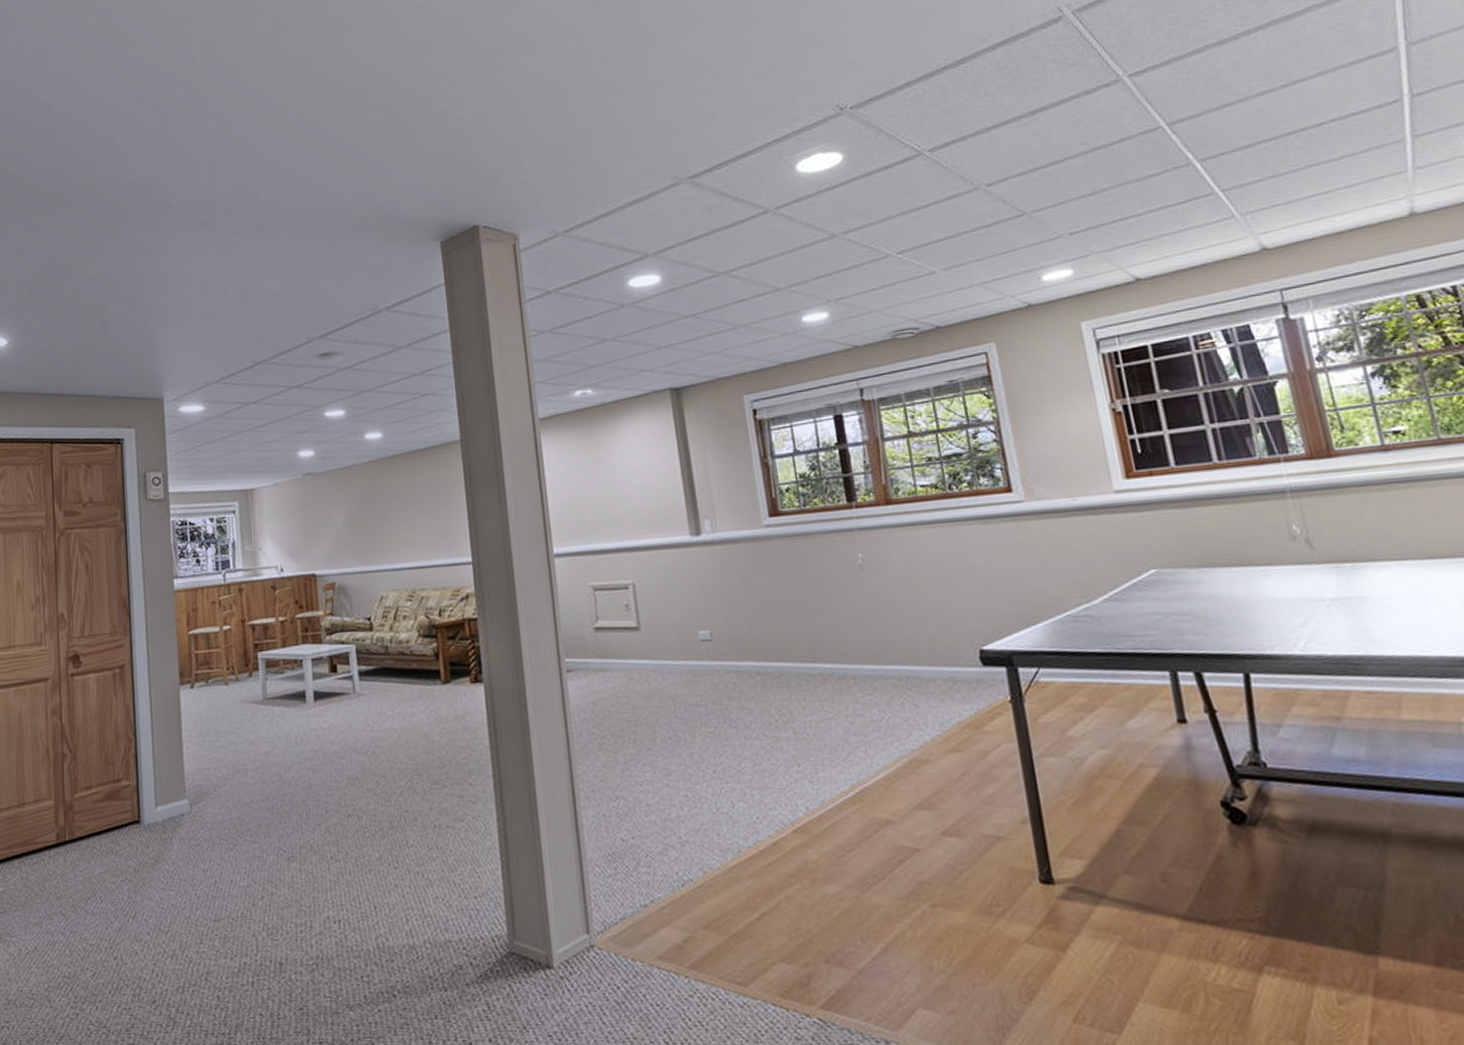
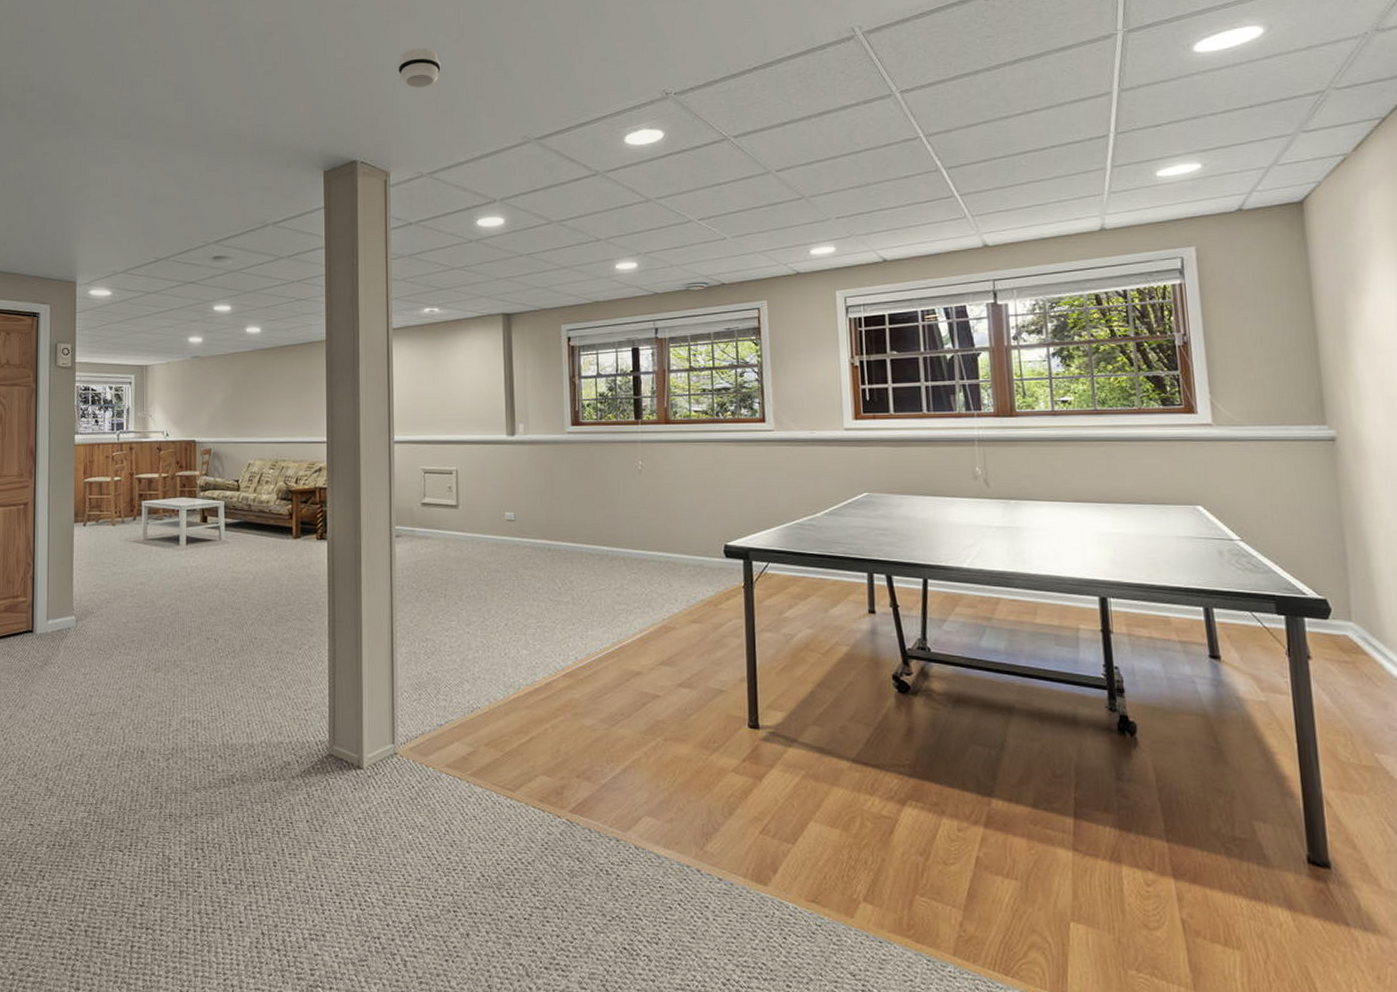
smoke detector: none [516,87,568,135] -> present [398,48,441,89]

